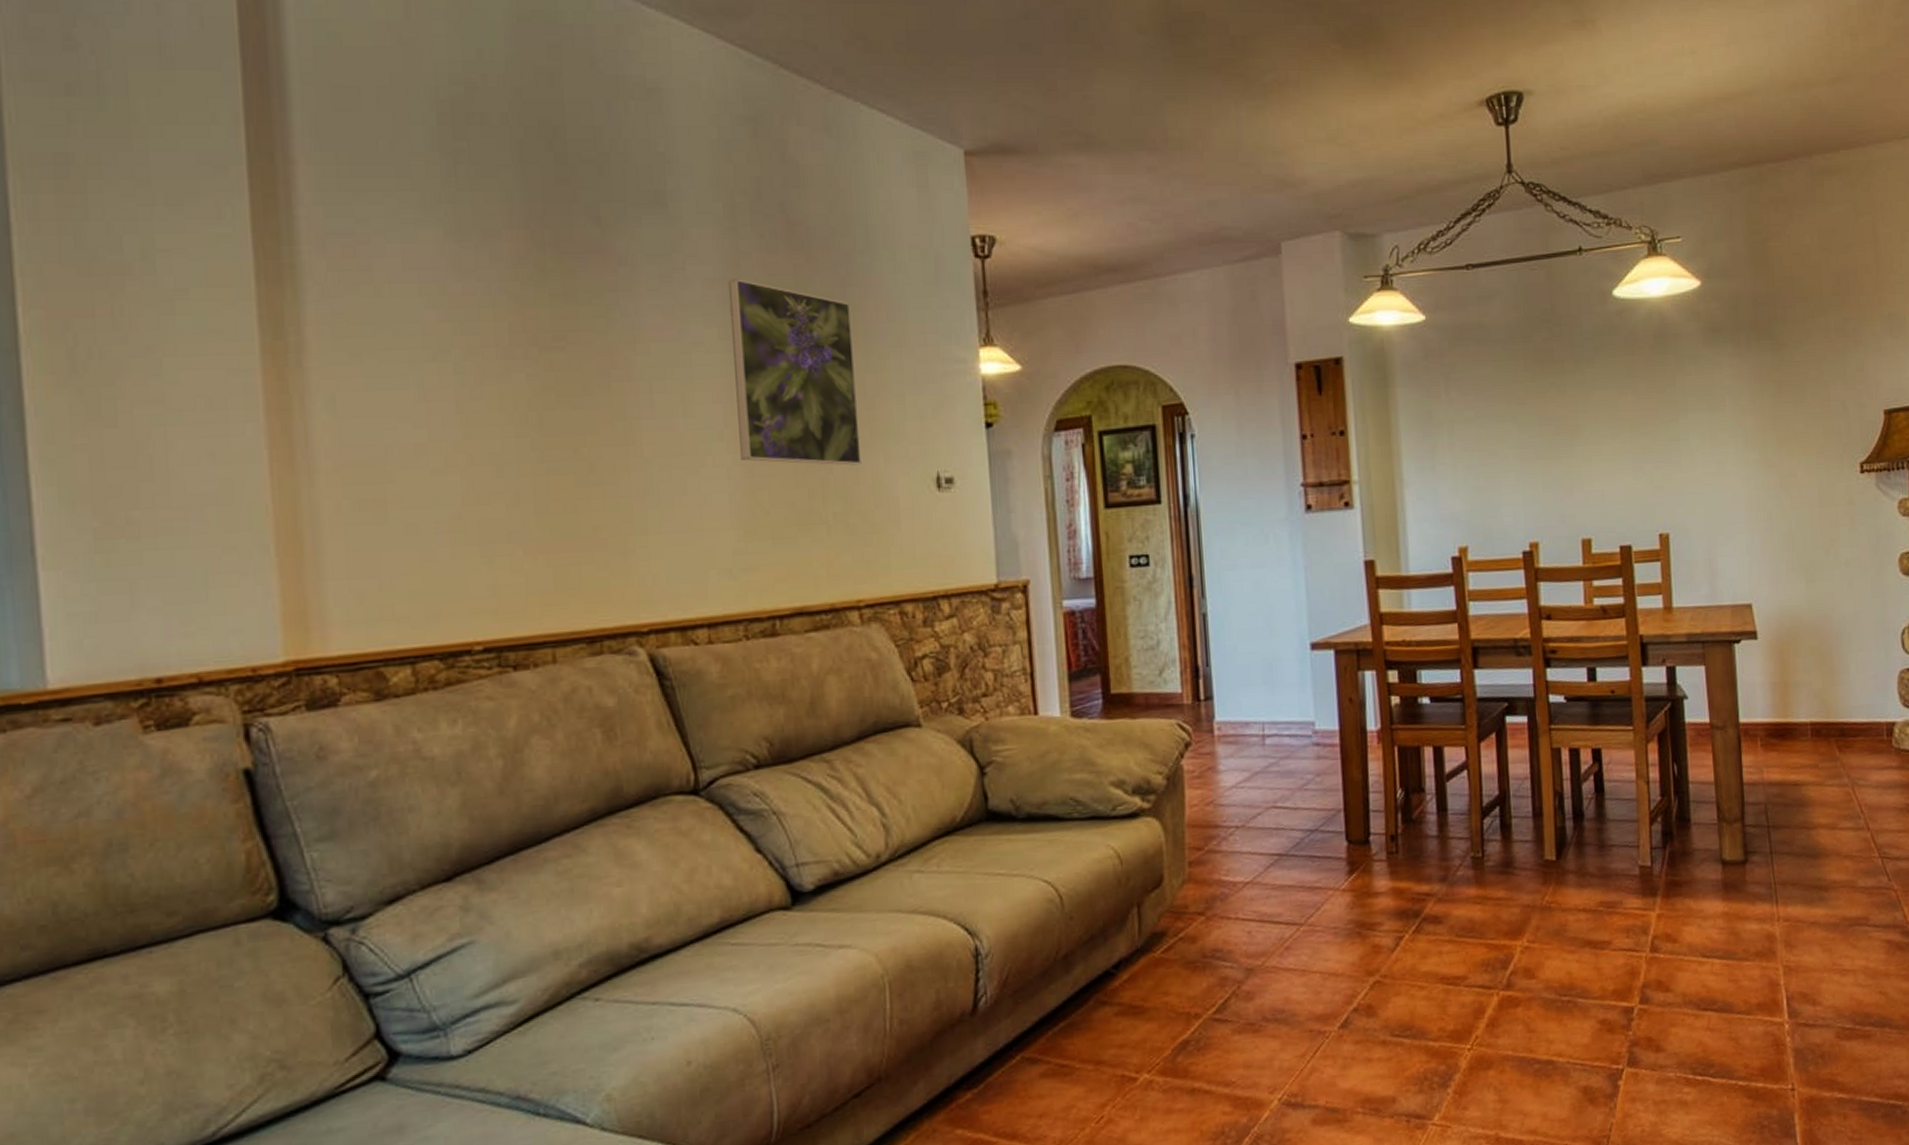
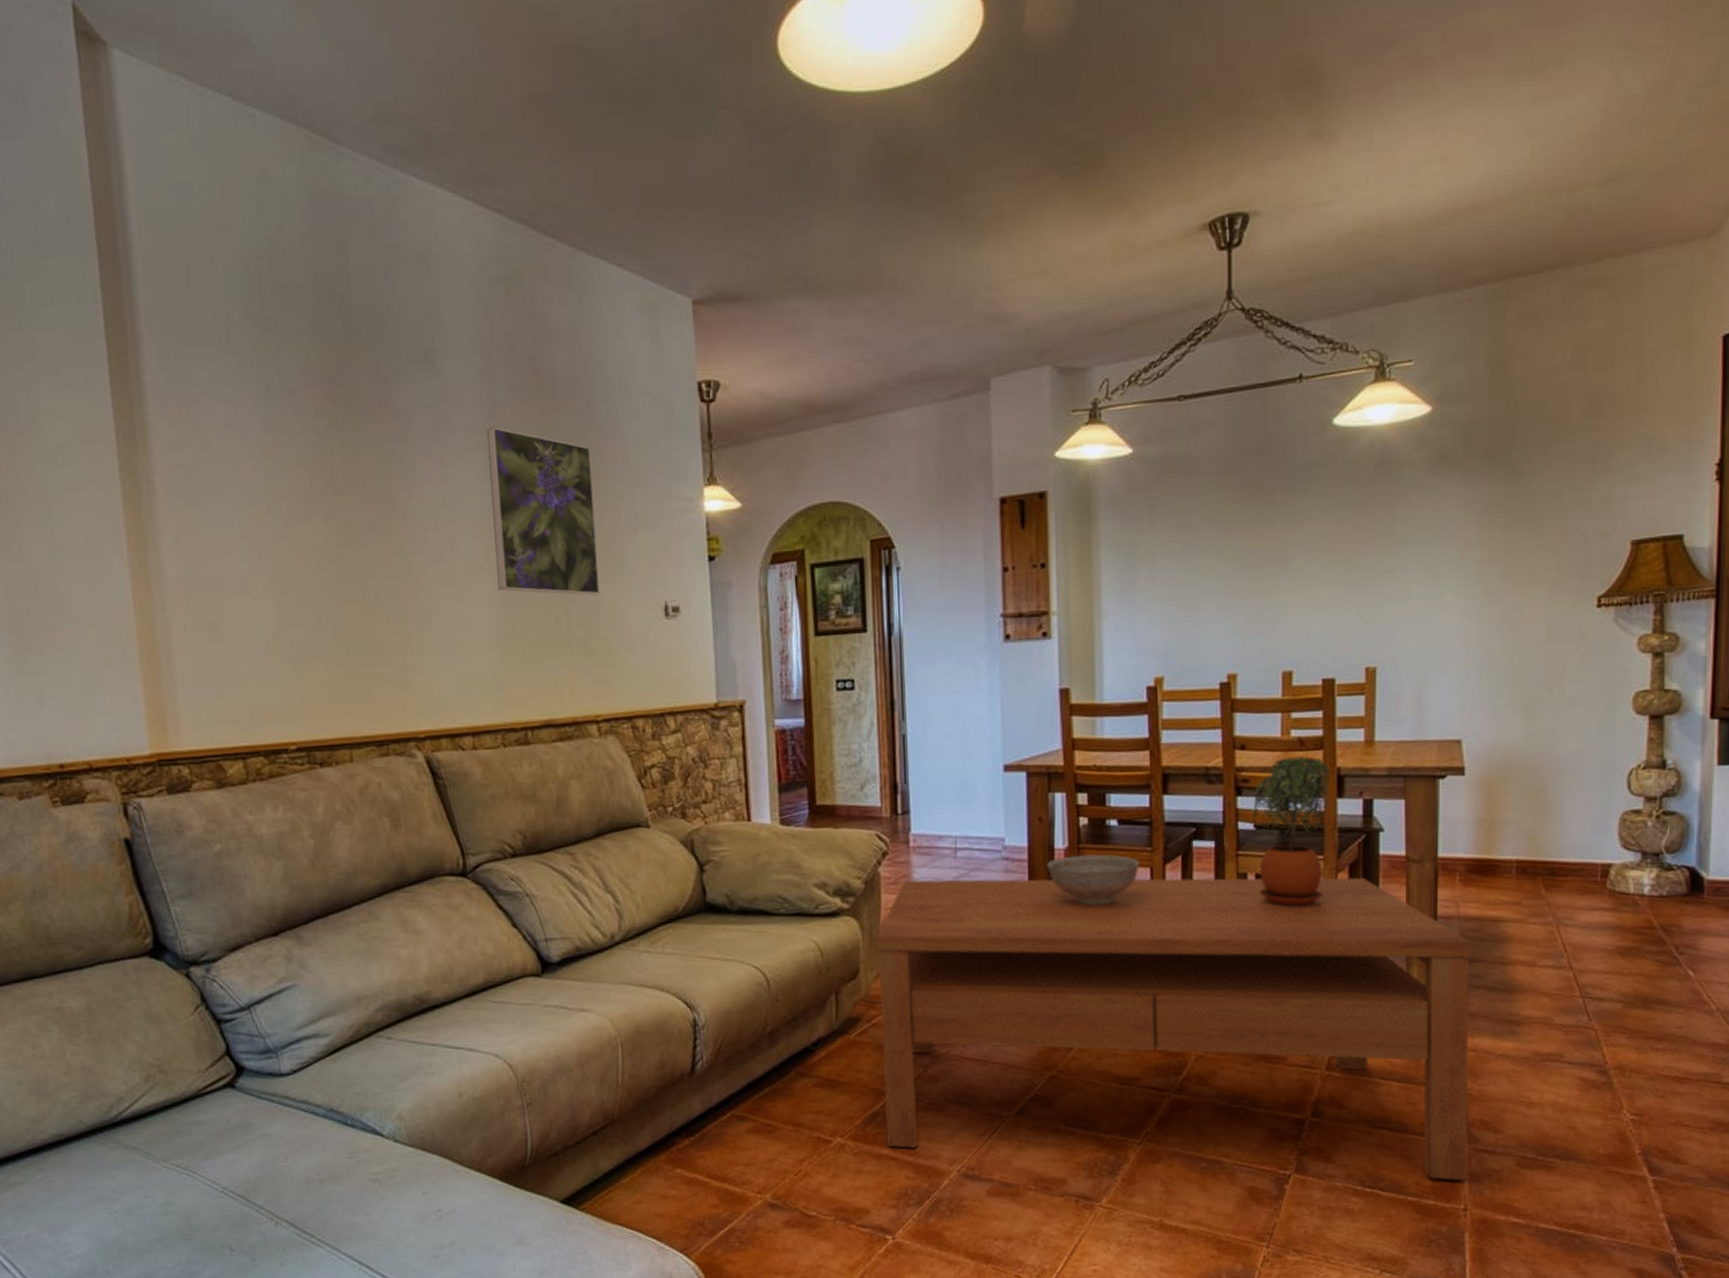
coffee table: none [1180,747,1793,1079] -> present [876,877,1471,1181]
decorative bowl: none [1360,735,1454,791] -> present [1047,854,1139,906]
potted plant: none [1562,624,1636,781] -> present [1252,756,1330,906]

